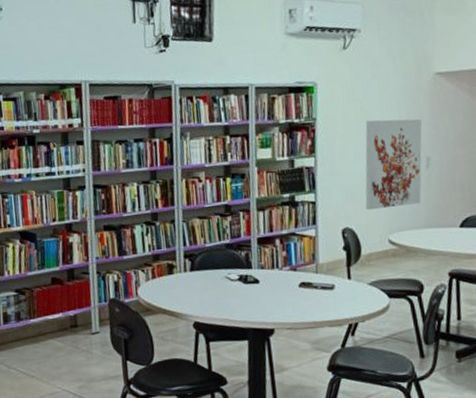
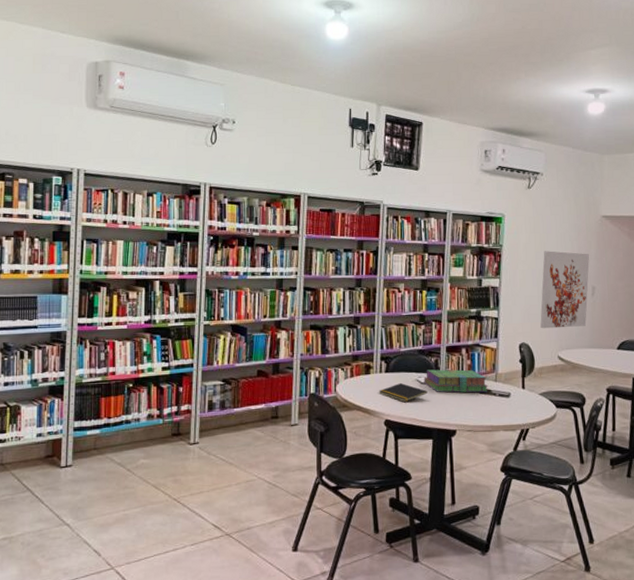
notepad: none [185,281,240,303] -> present [379,383,428,403]
stack of books: none [234,262,309,289] -> present [424,369,488,393]

